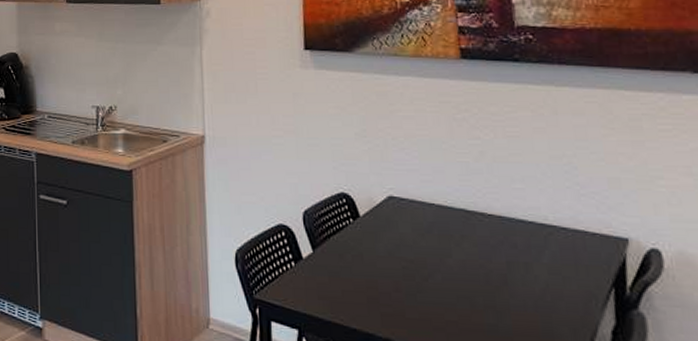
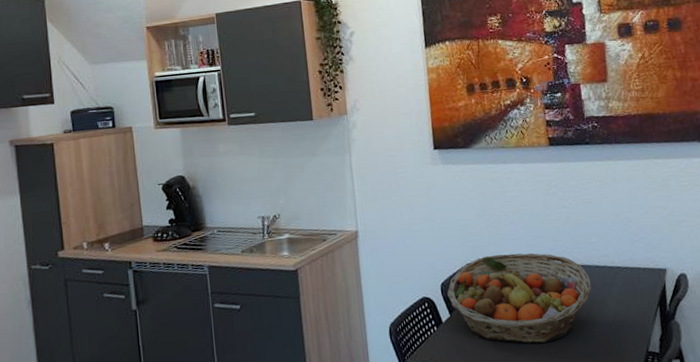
fruit basket: none [311,186,511,306] -> present [447,252,592,344]

